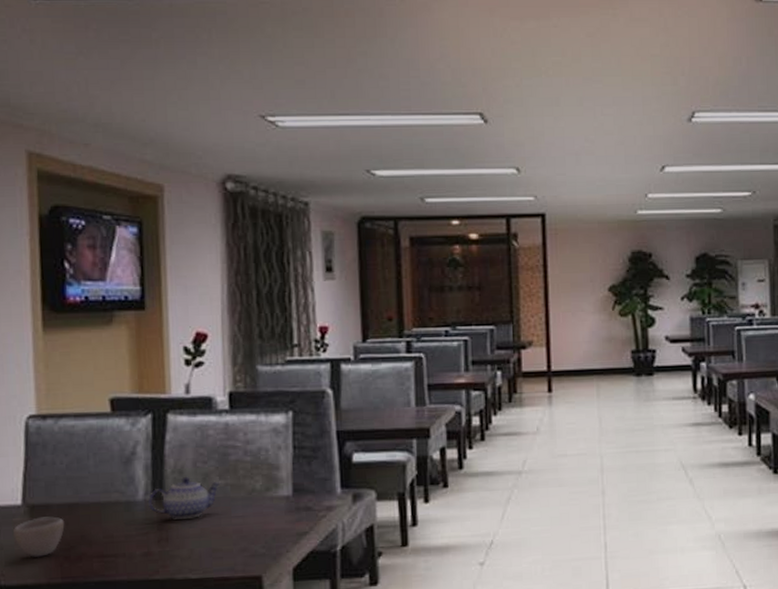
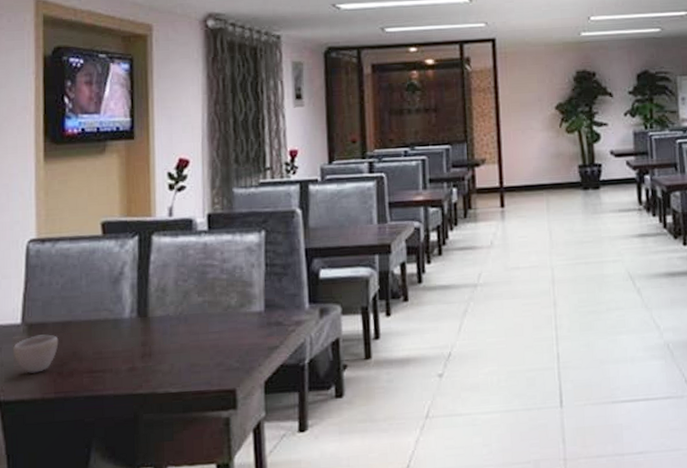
teapot: present [147,477,222,520] -> none [133,295,200,336]

